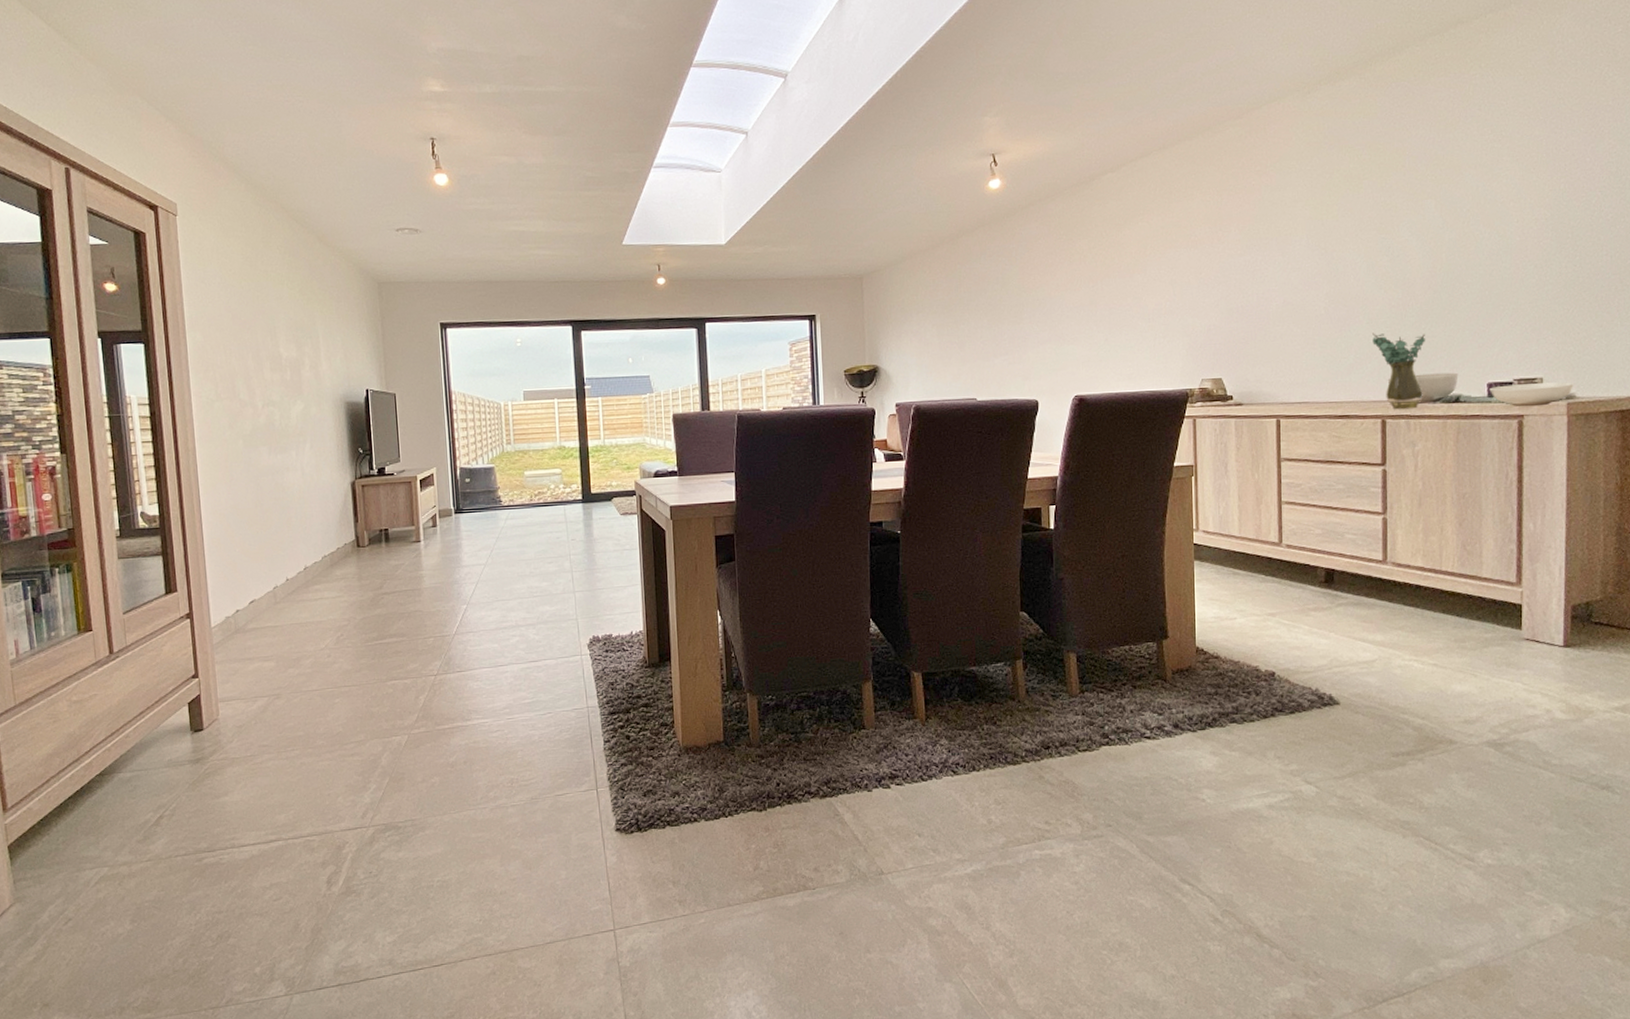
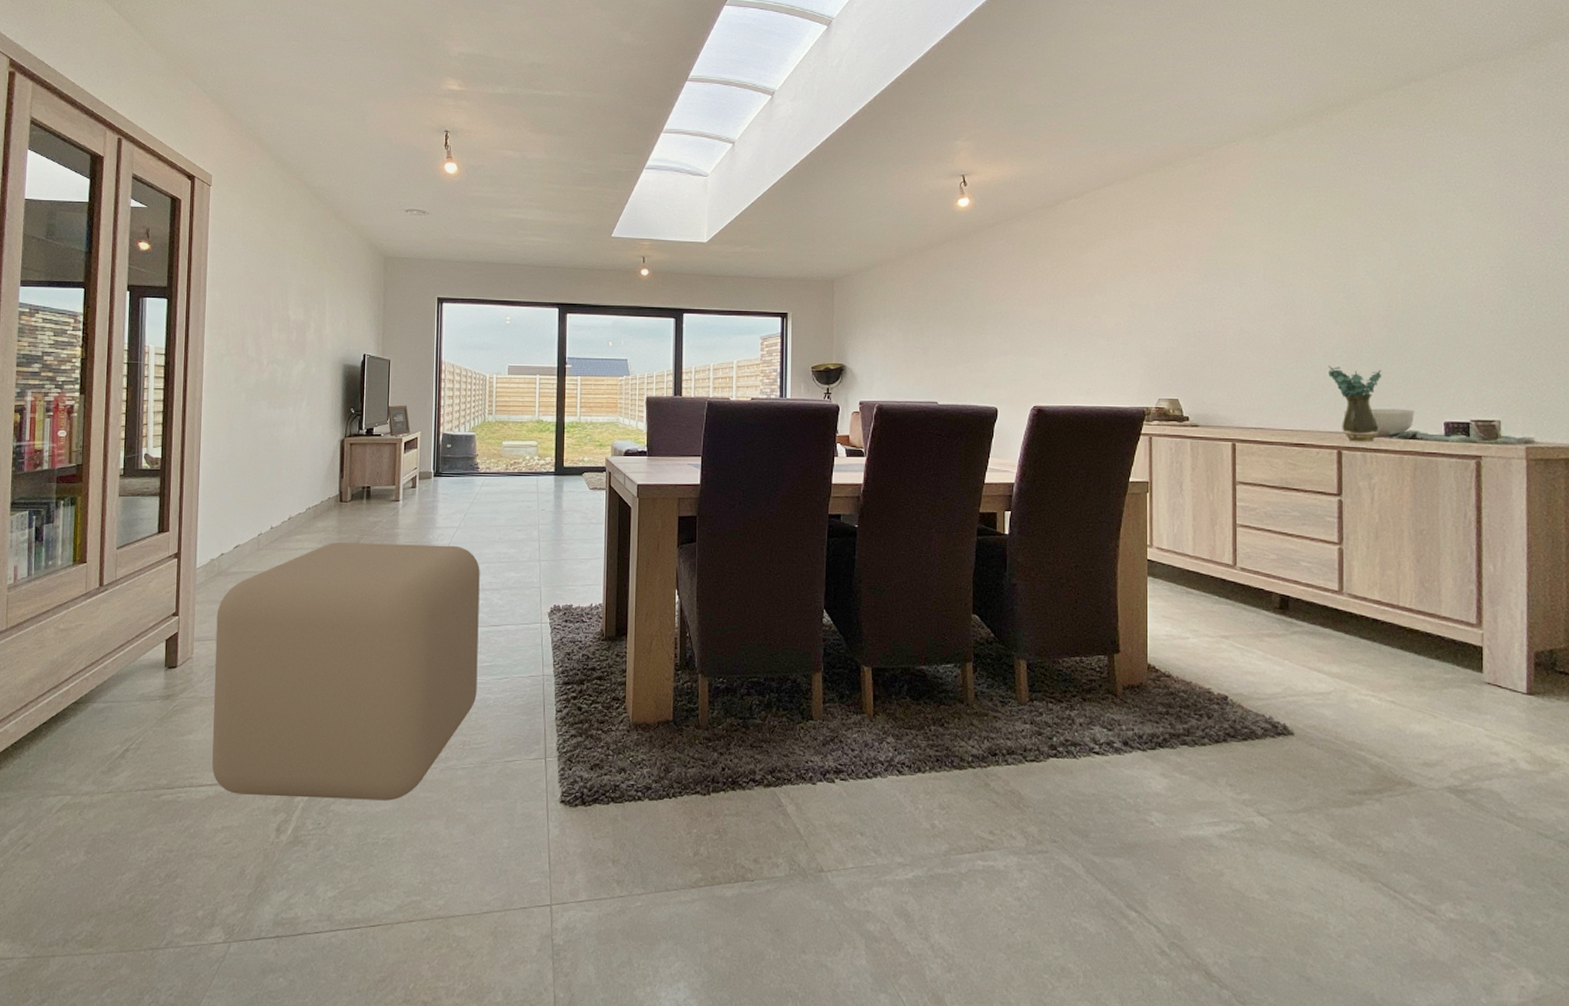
cube: none [239,583,521,851] -> present [212,542,480,801]
picture frame: none [397,440,425,475] -> present [386,405,411,437]
bowl: present [1489,382,1575,407] -> none [1446,425,1533,449]

